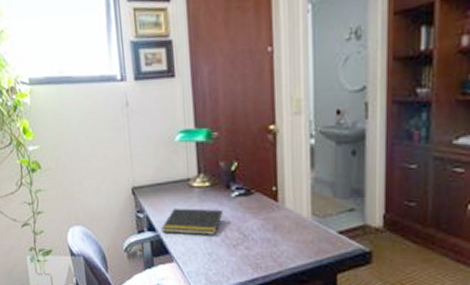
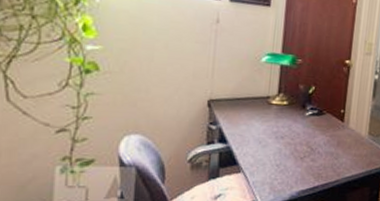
notepad: present [161,208,223,235] -> none [233,122,296,148]

